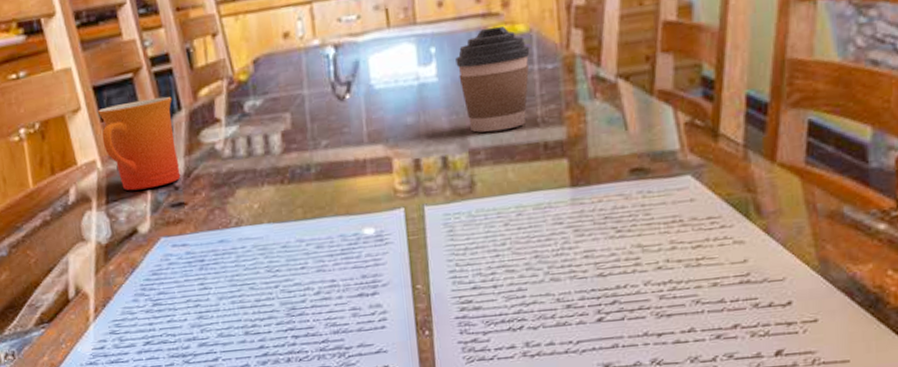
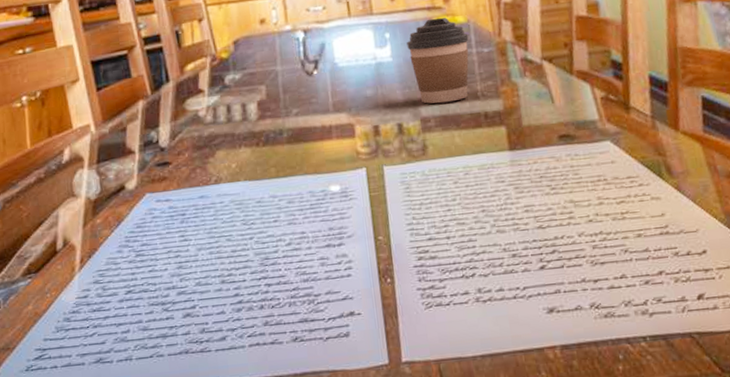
mug: present [97,96,181,191] -> none [94,70,167,152]

